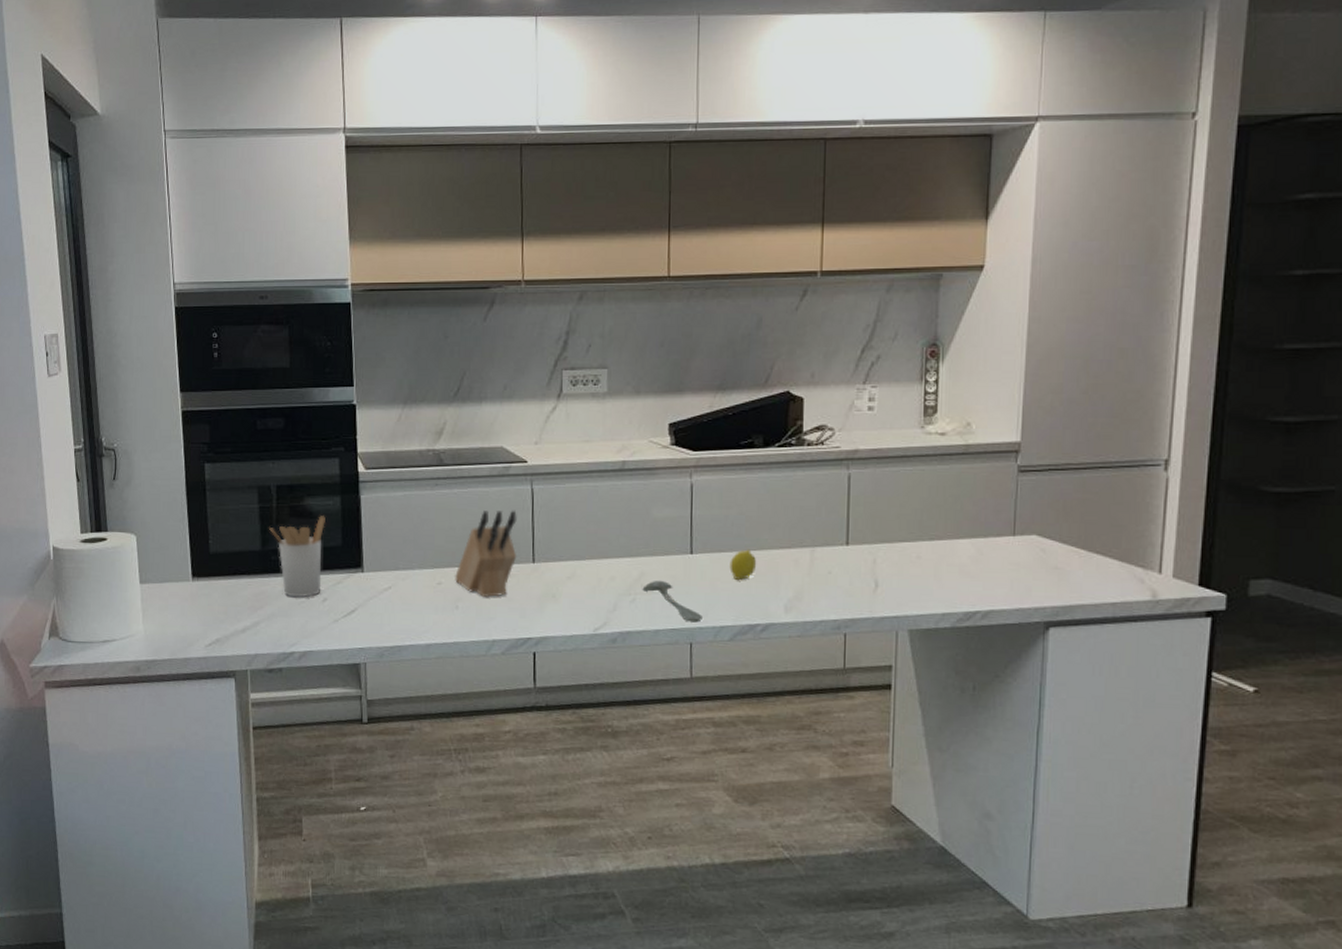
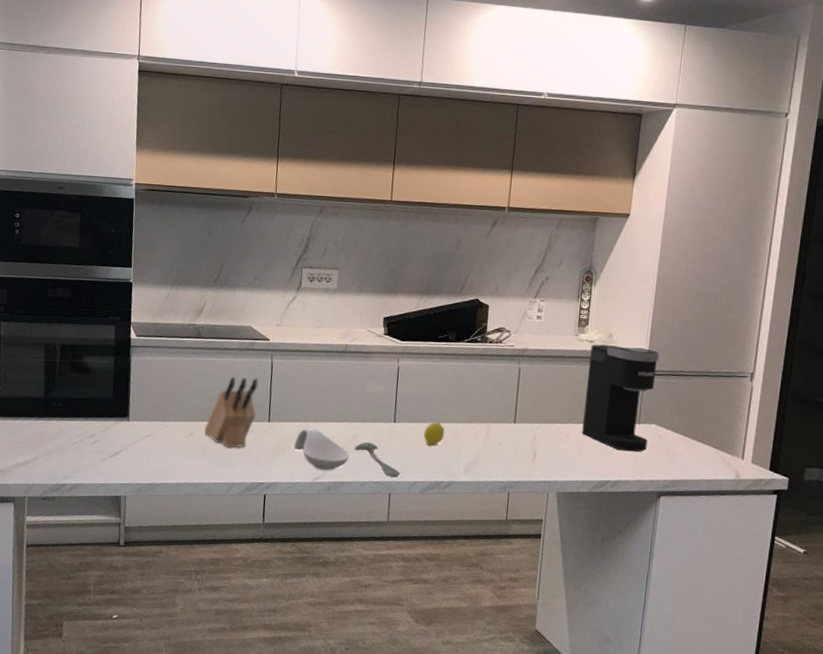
utensil holder: present [269,516,325,598] -> none [52,372,100,439]
spoon rest: none [567,568,638,618] -> present [294,429,350,470]
coffee maker: none [937,437,1037,573] -> present [582,344,660,452]

